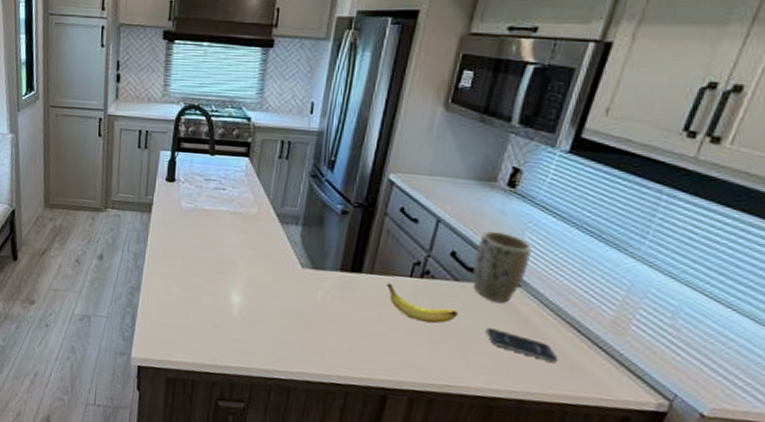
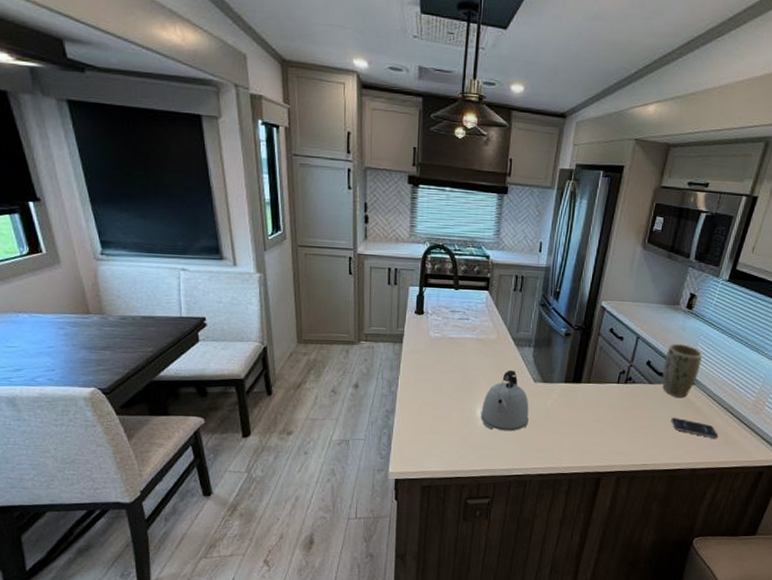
kettle: none [236,251,295,325] -> present [481,370,529,432]
banana: present [387,282,459,324] -> none [600,389,652,419]

